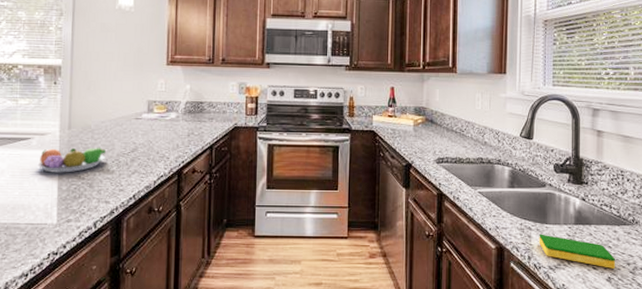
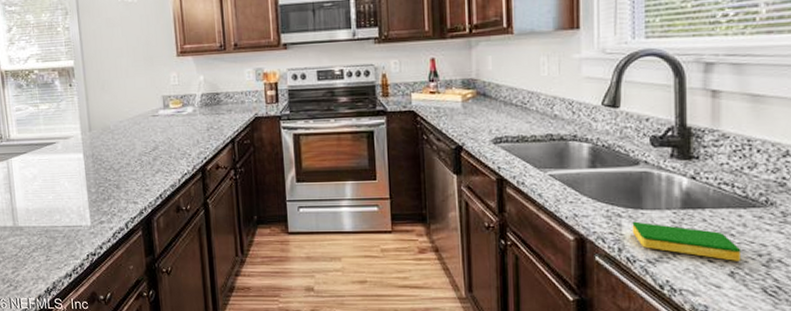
fruit bowl: present [37,148,106,173] -> none [65,148,128,176]

